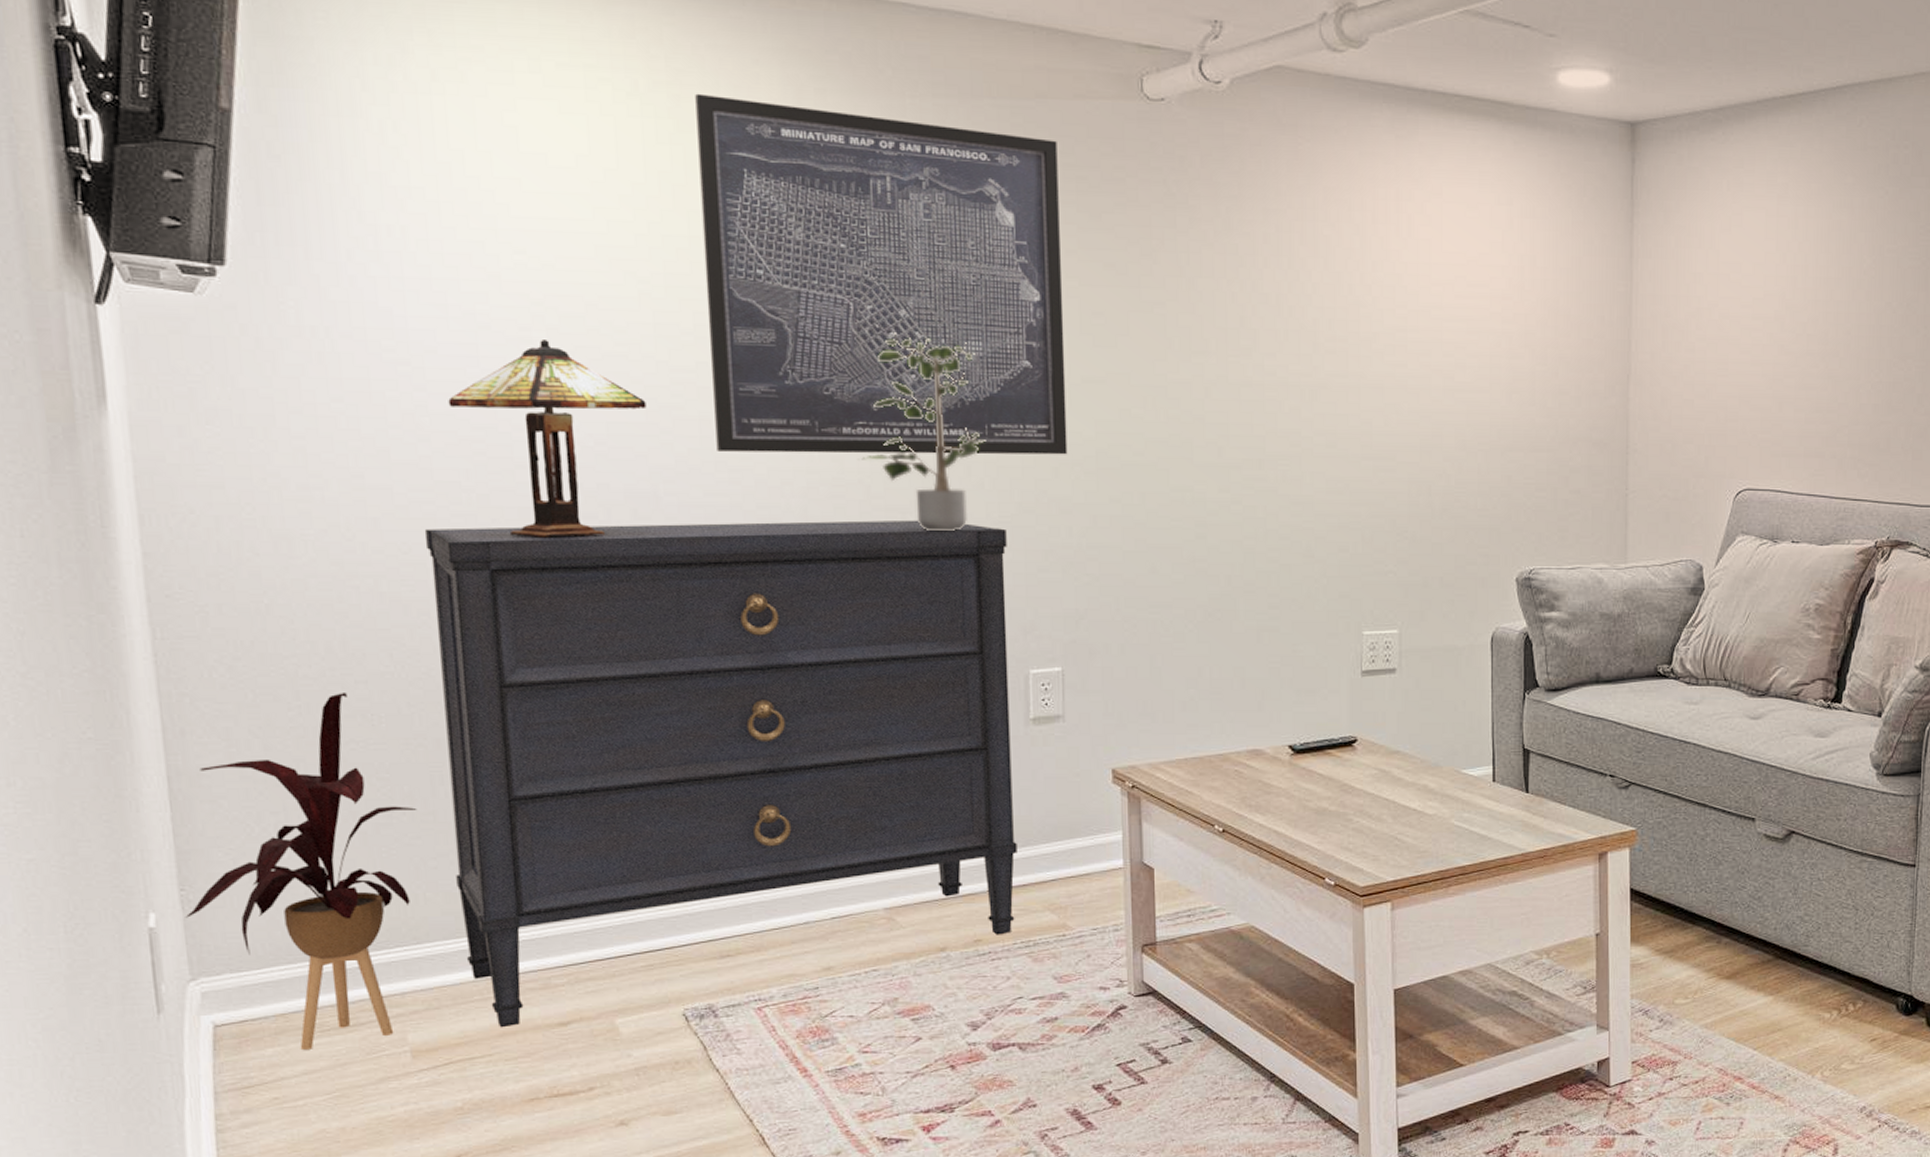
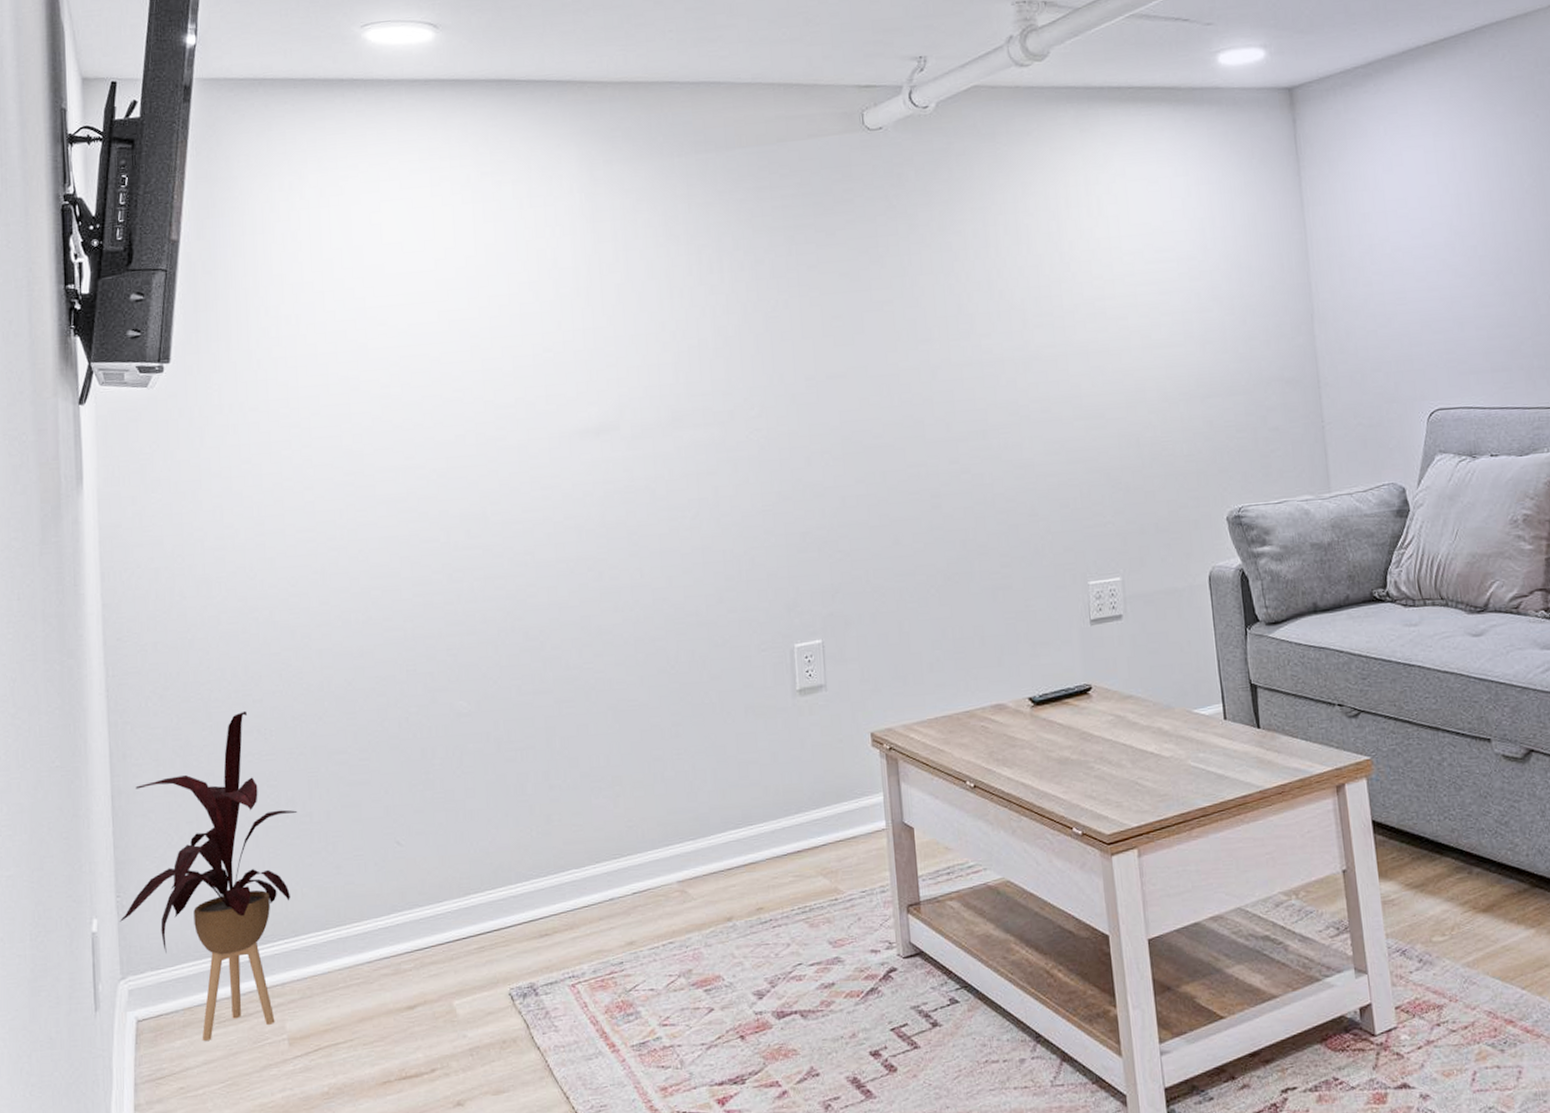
dresser: present [424,520,1017,1028] -> none [307,515,792,1014]
table lamp: present [448,340,647,538] -> none [327,394,477,563]
wall art: present [695,93,1068,455] -> none [513,175,818,473]
potted plant: present [861,334,985,532] -> none [647,356,748,525]

